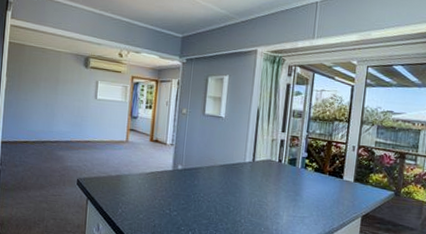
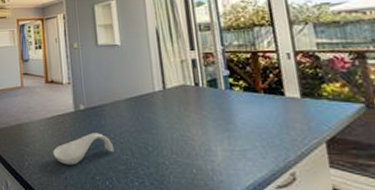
spoon rest: none [146,190,202,216] -> present [53,133,115,166]

